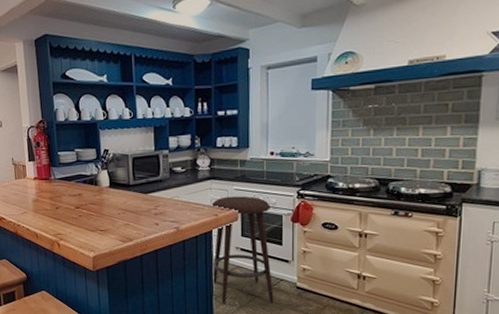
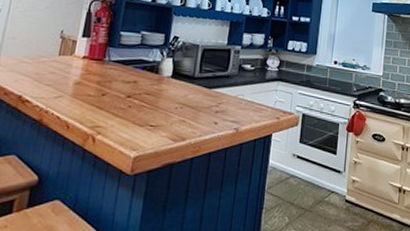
stool: present [212,196,274,304] -> none [265,100,329,219]

